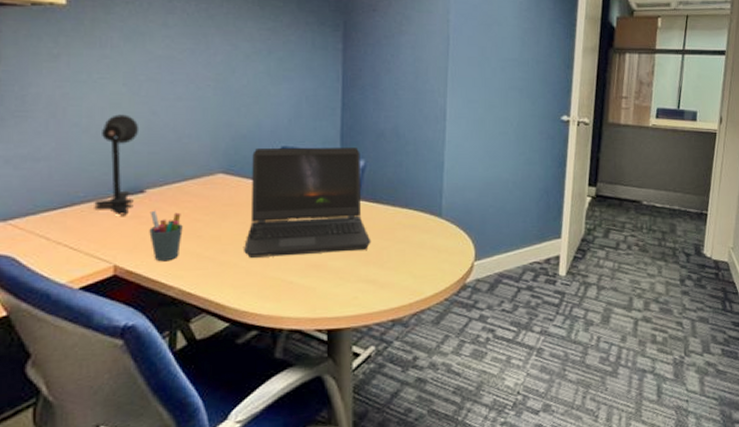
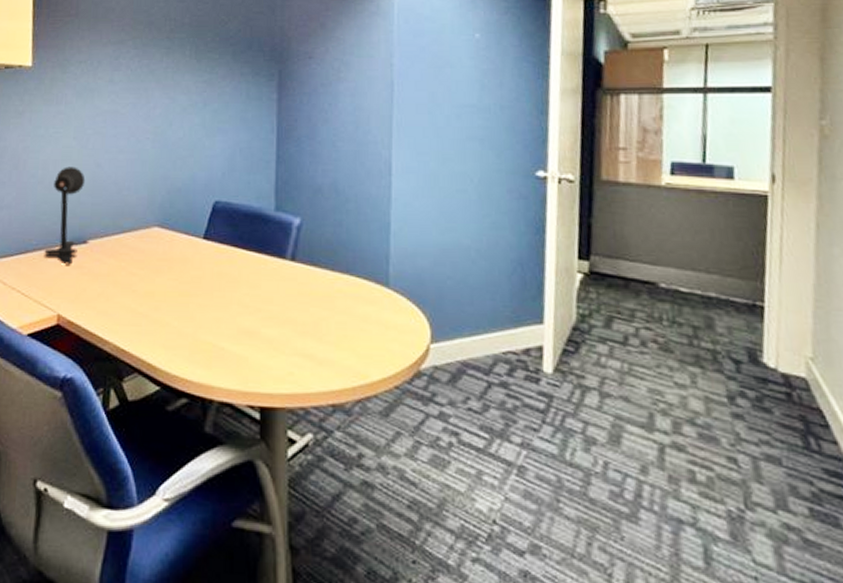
pen holder: present [149,210,183,262] -> none [89,261,120,315]
laptop computer: present [244,146,371,258] -> none [176,202,308,319]

